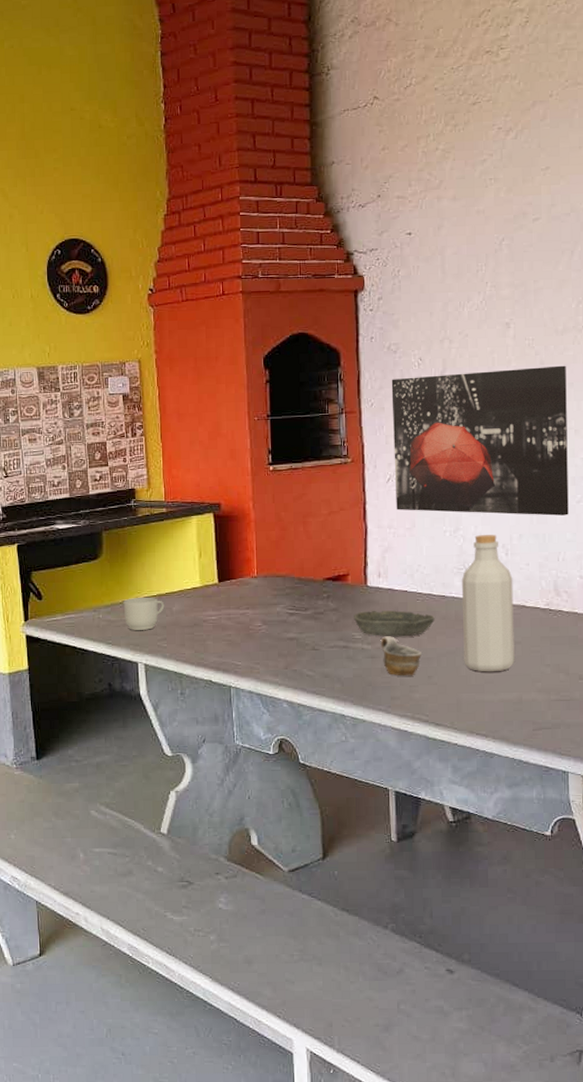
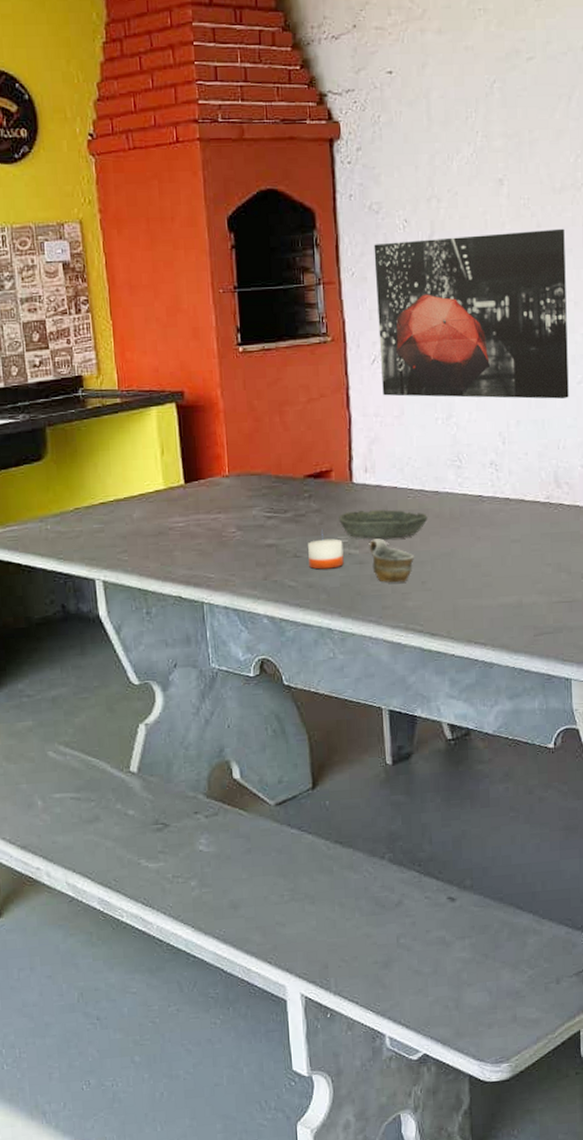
mug: present [123,597,165,630] -> none [74,502,124,542]
candle: none [325,627,357,662] -> present [308,530,344,570]
bottle: present [461,535,515,672] -> none [455,421,514,575]

